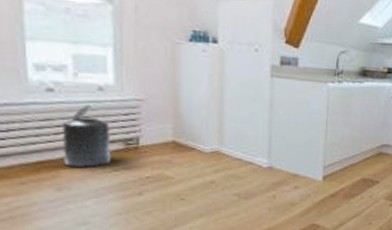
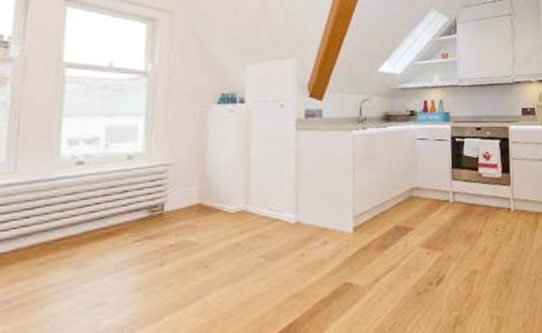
trash can: present [63,104,112,167] -> none [86,173,136,241]

